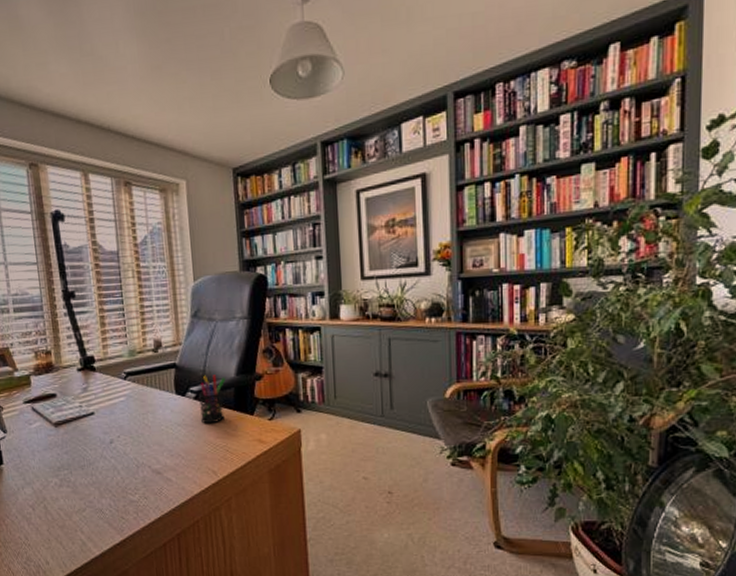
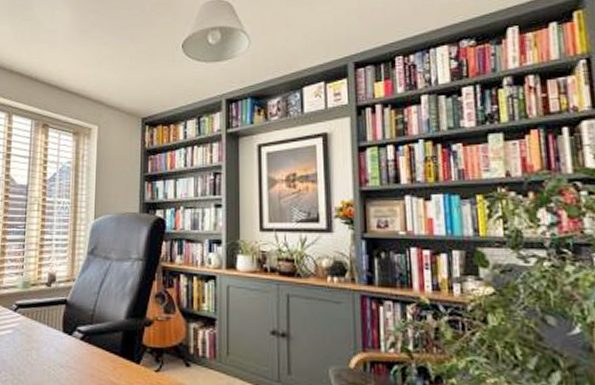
pen holder: present [199,374,226,424] -> none [84,315,115,369]

